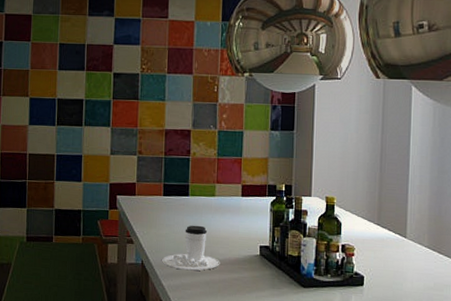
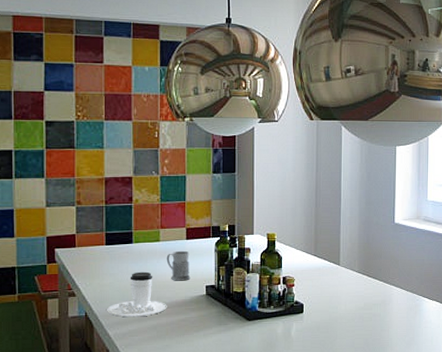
mug: none [221,207,245,239] -> present [166,250,191,281]

